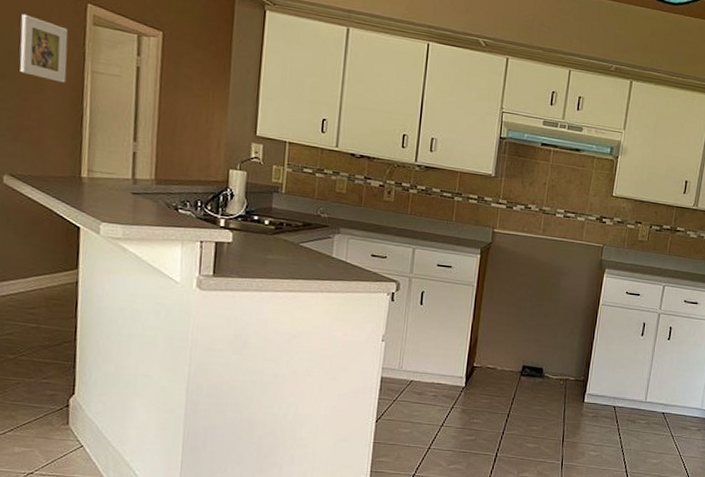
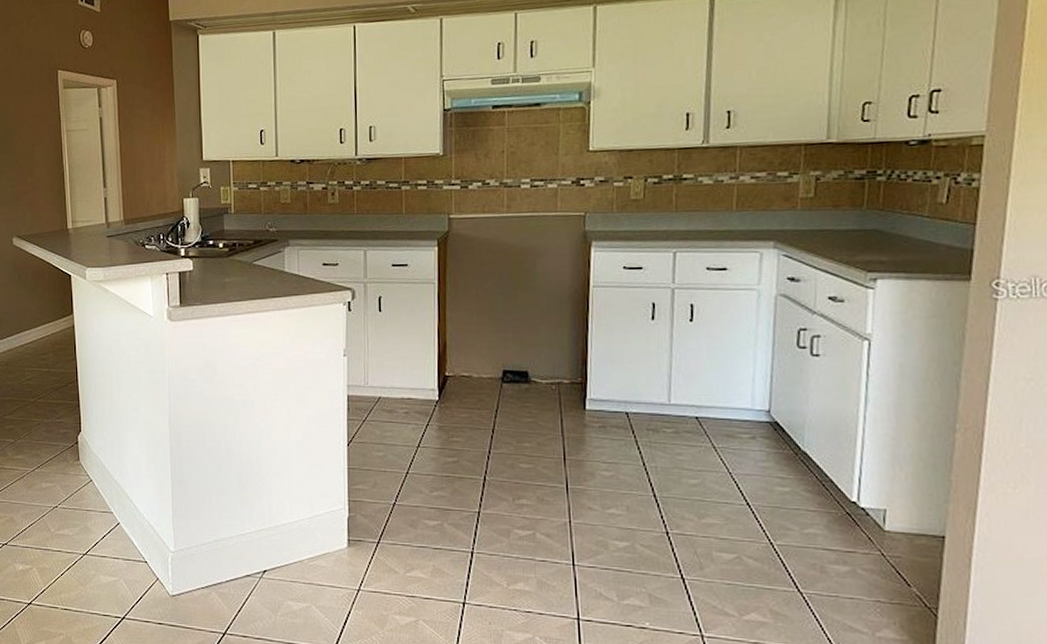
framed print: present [20,14,68,83] -> none [13,92,49,147]

